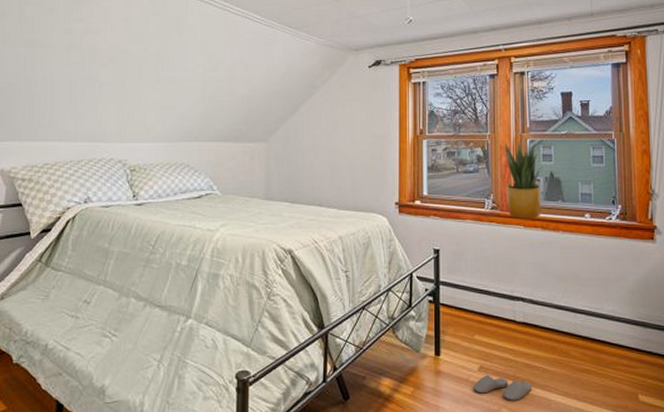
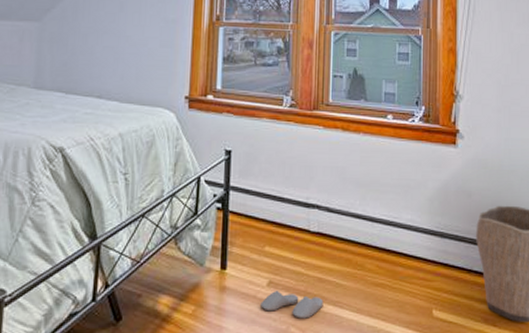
planter: present [503,140,543,219] -> none [305,33,346,119]

